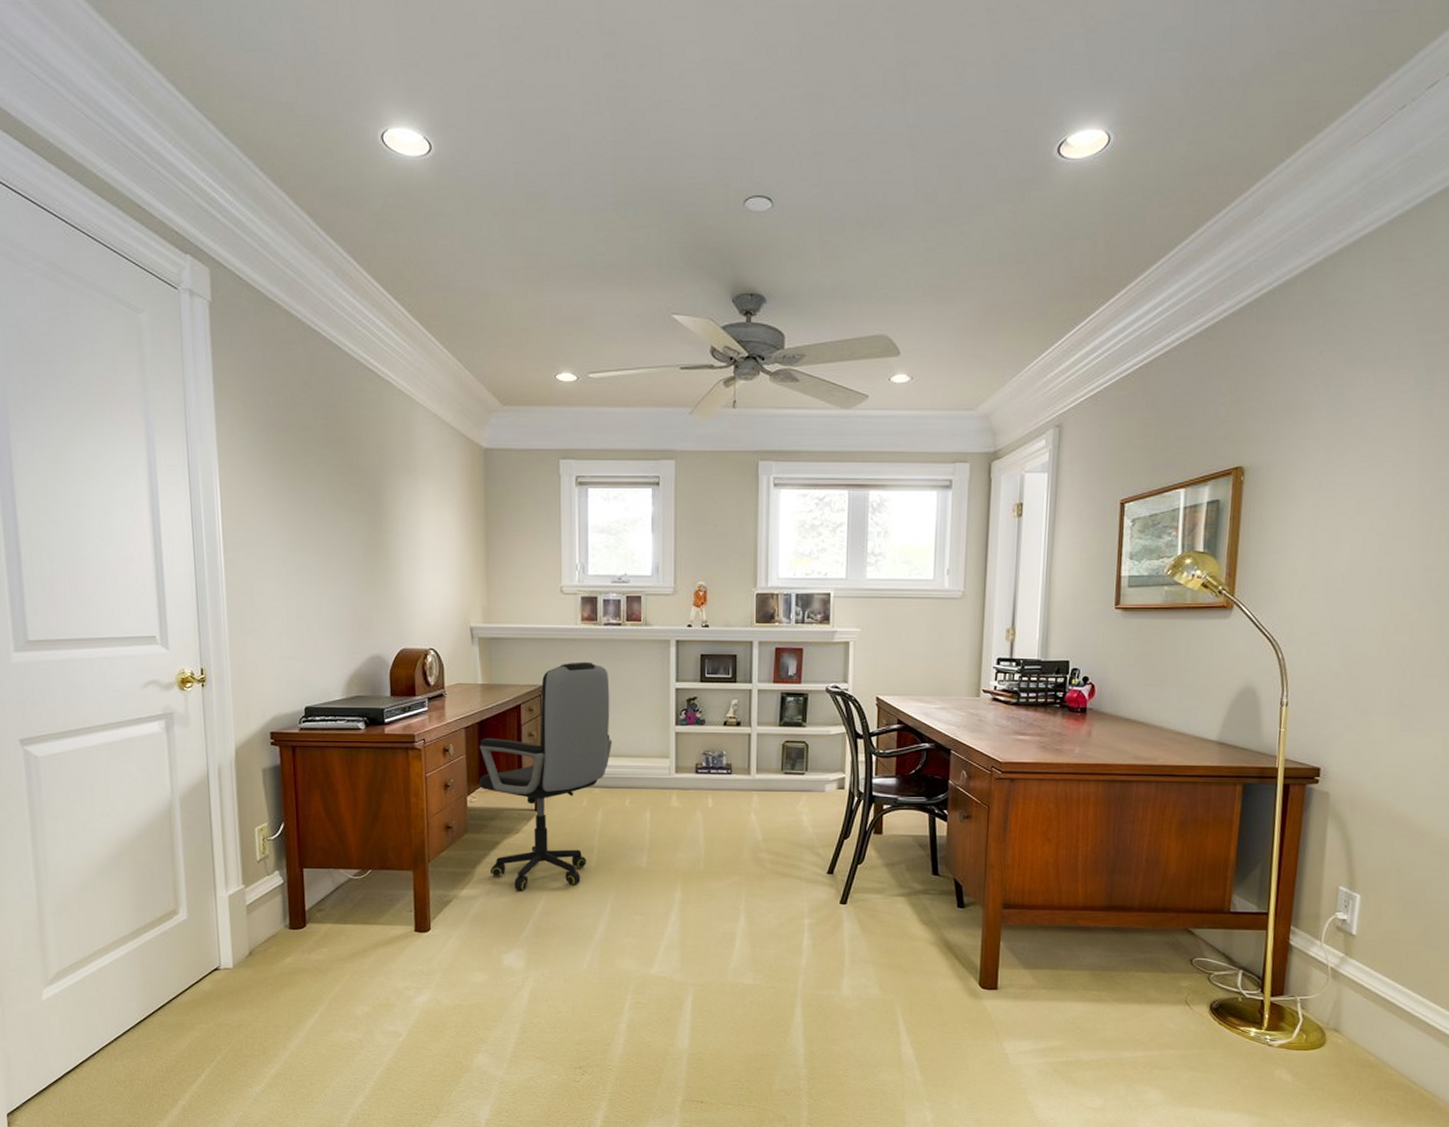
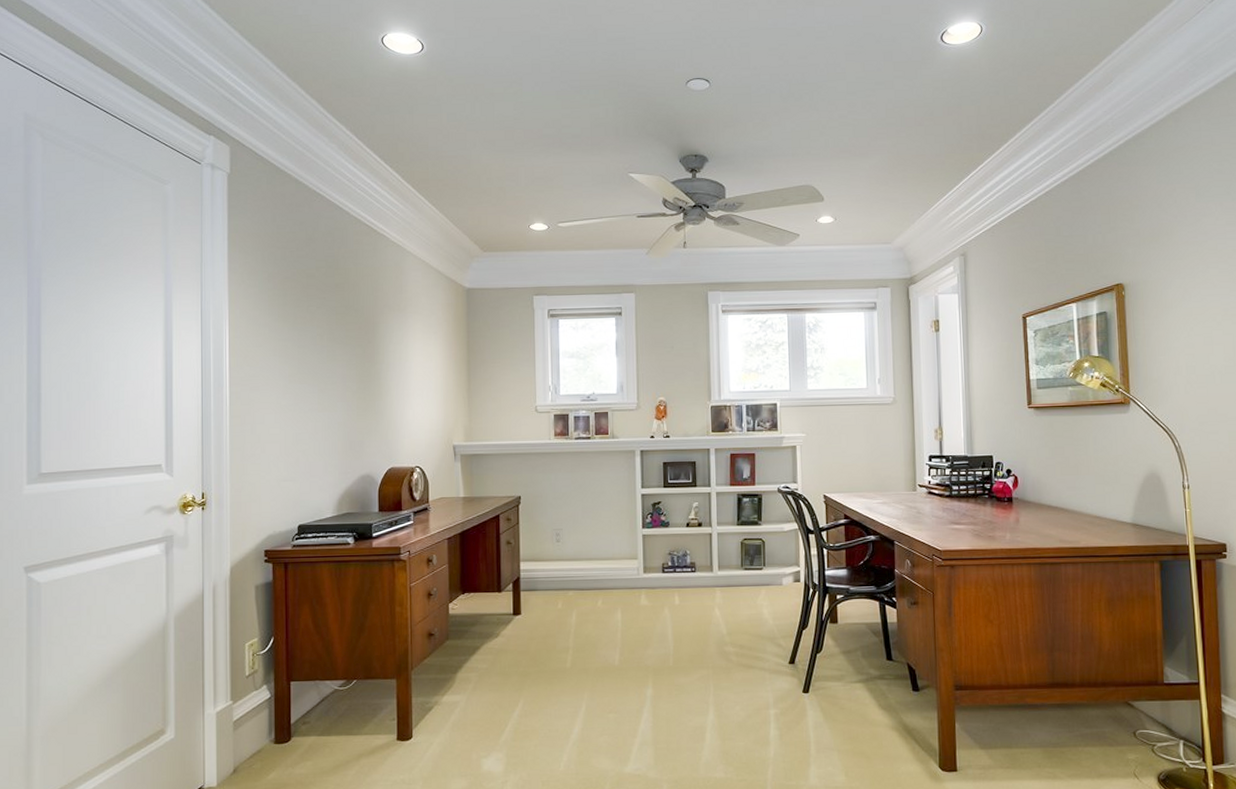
office chair: present [479,661,613,891] -> none [461,473,585,695]

